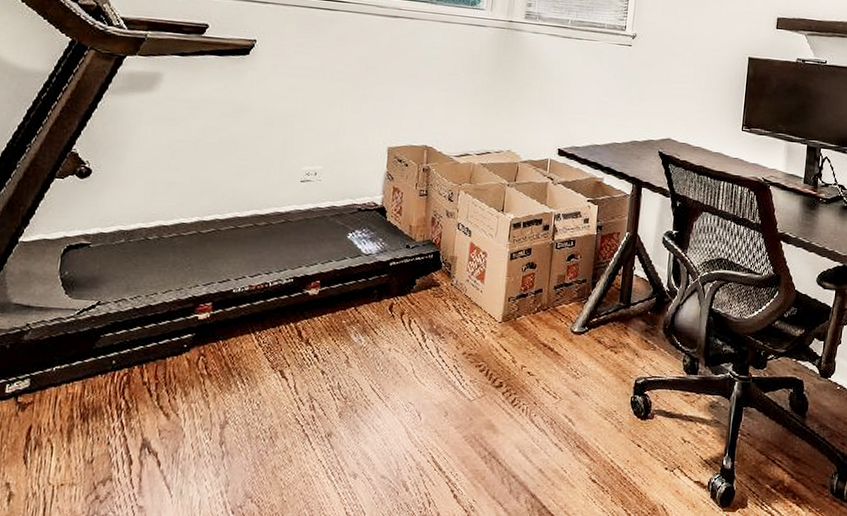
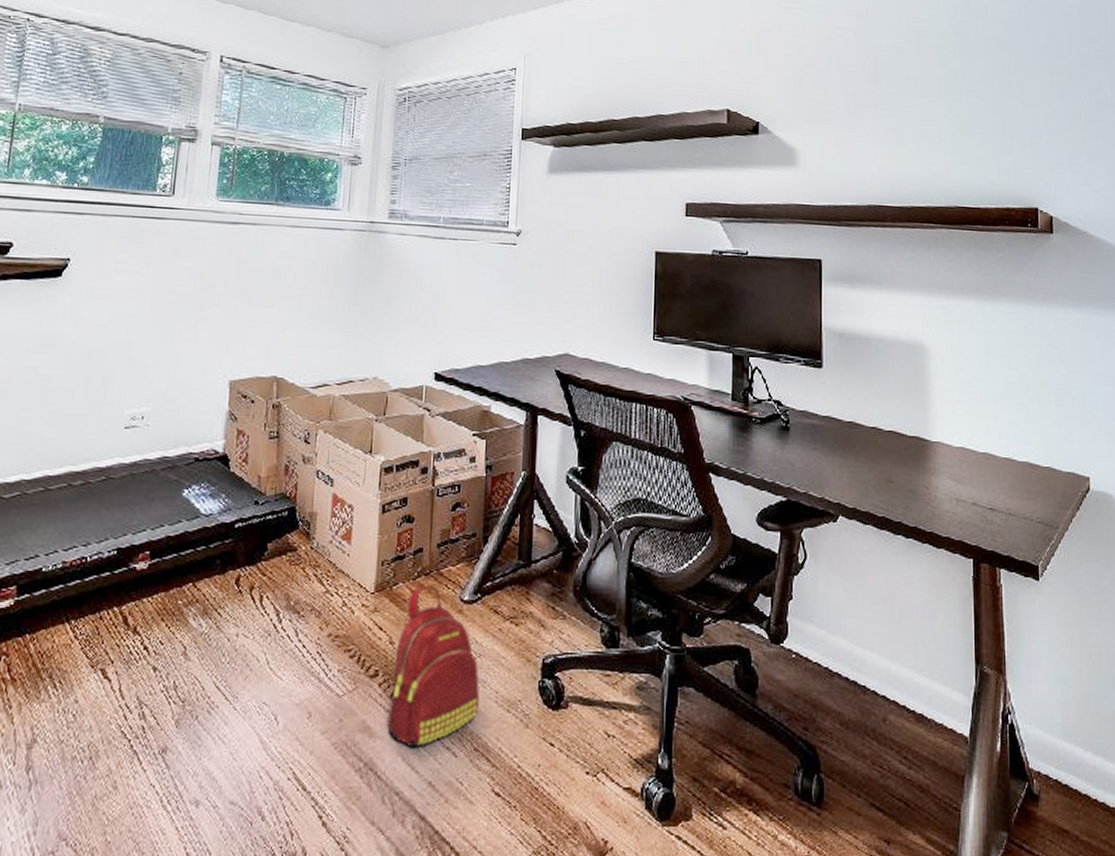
backpack: none [508,318,583,443] -> present [387,585,479,748]

